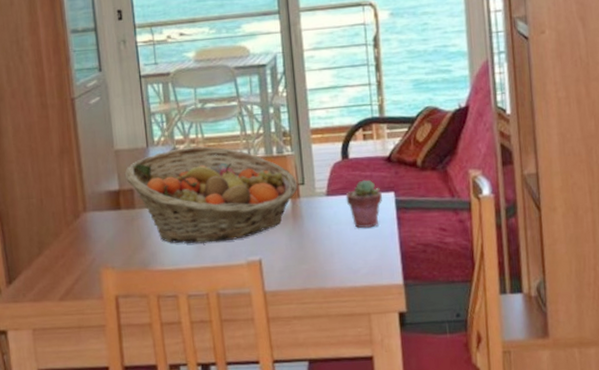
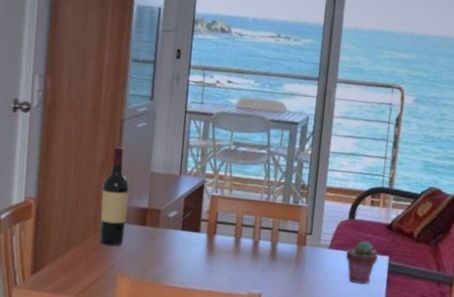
wine bottle: none [65,129,100,239] -> present [100,146,130,246]
fruit basket: present [124,146,298,244] -> none [155,181,306,272]

